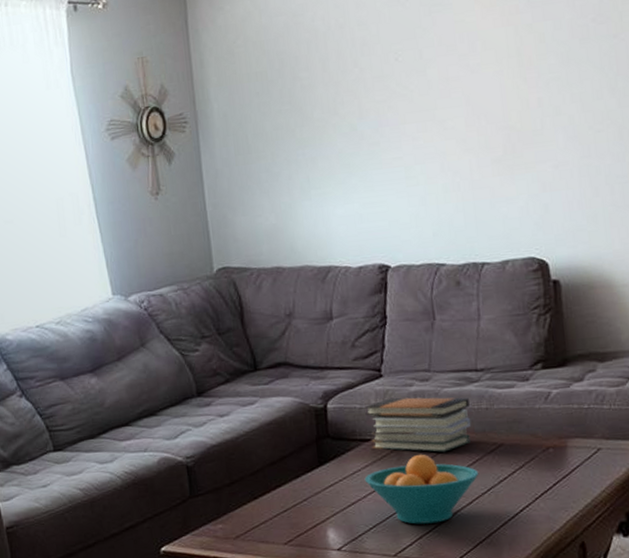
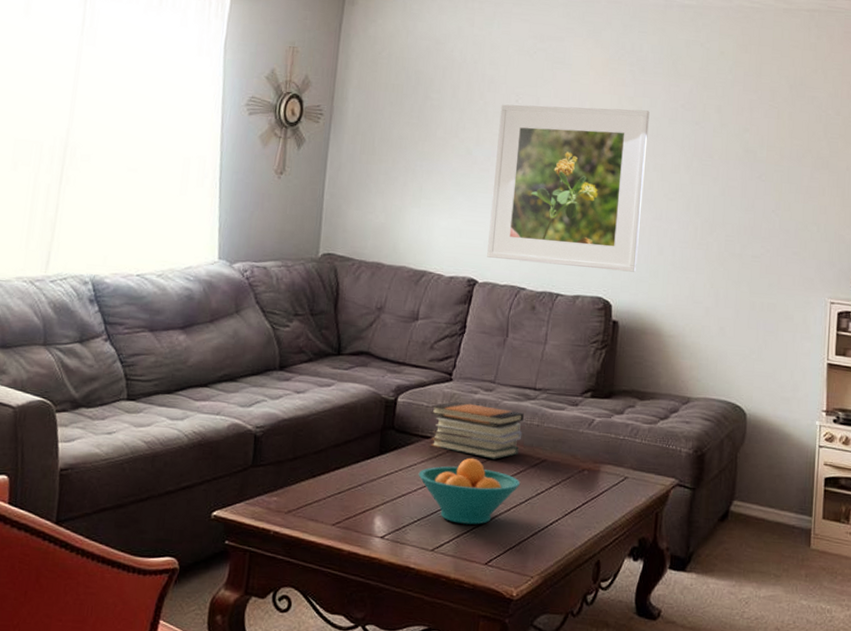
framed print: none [379,35,571,238] -> present [487,104,650,272]

